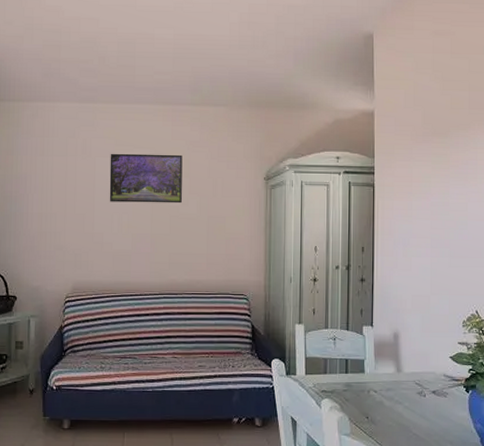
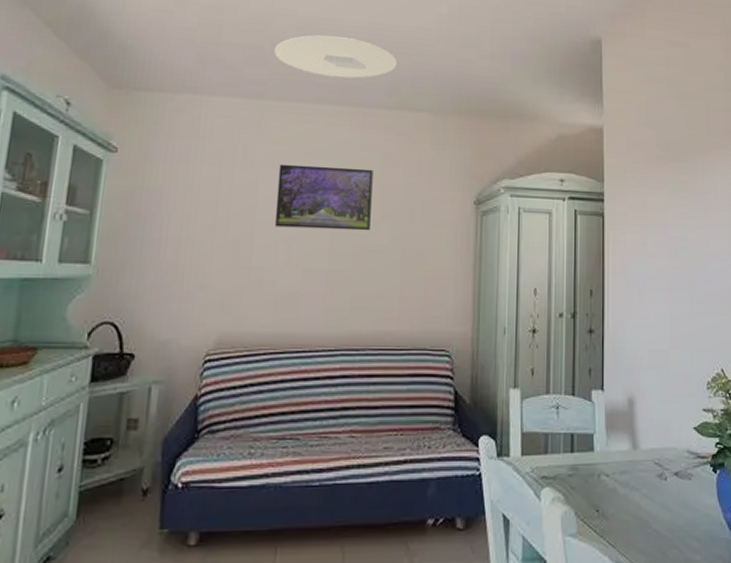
ceiling light: none [100,48,198,82] -> present [273,35,397,79]

